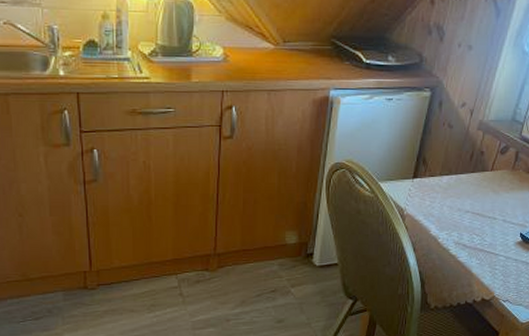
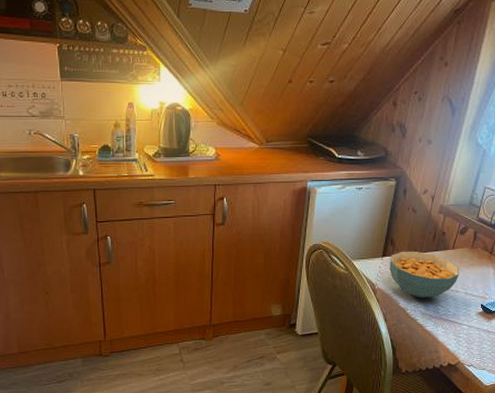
cereal bowl: none [420,172,498,225] -> present [389,251,460,298]

